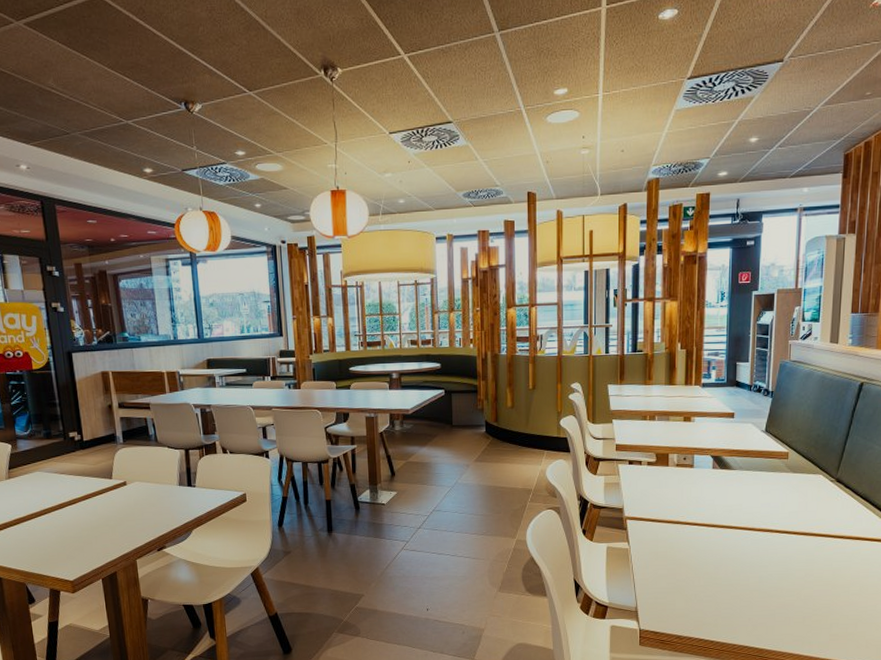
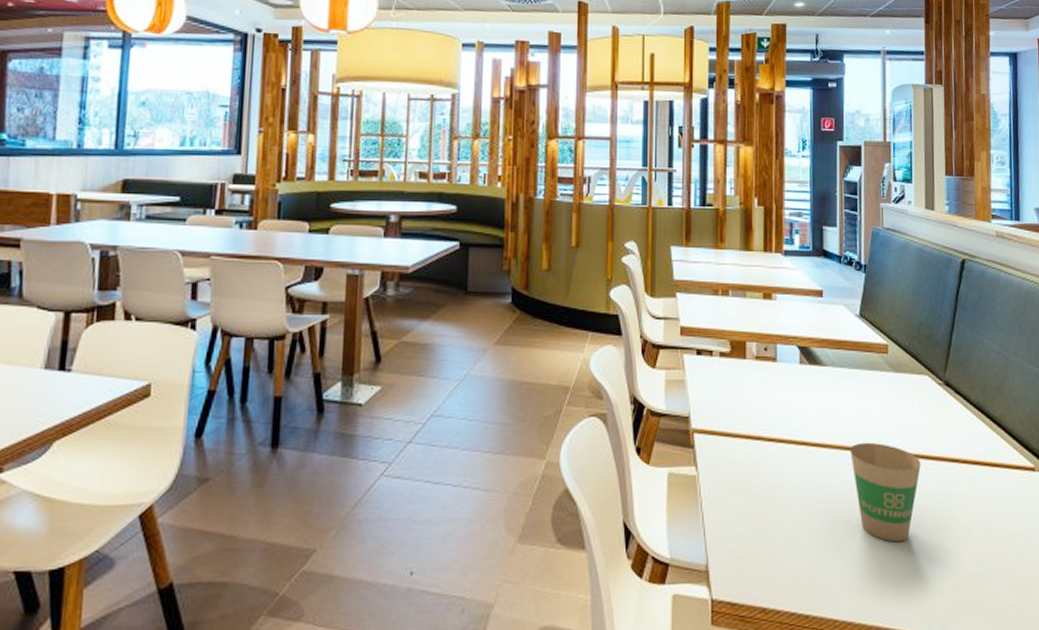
paper cup: none [752,524,811,594] -> present [850,442,921,542]

